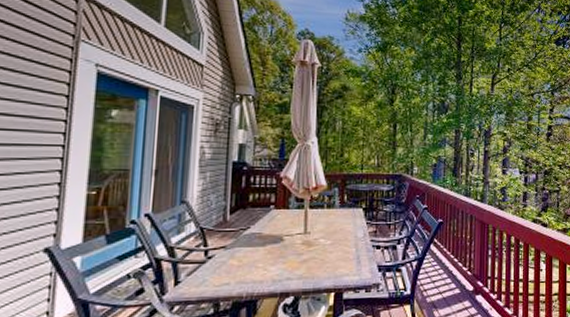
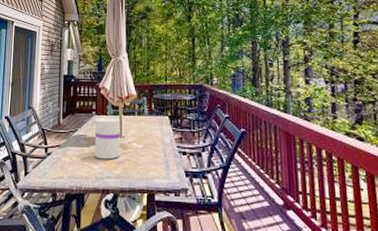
vase: none [272,211,306,260] -> present [95,117,120,160]

